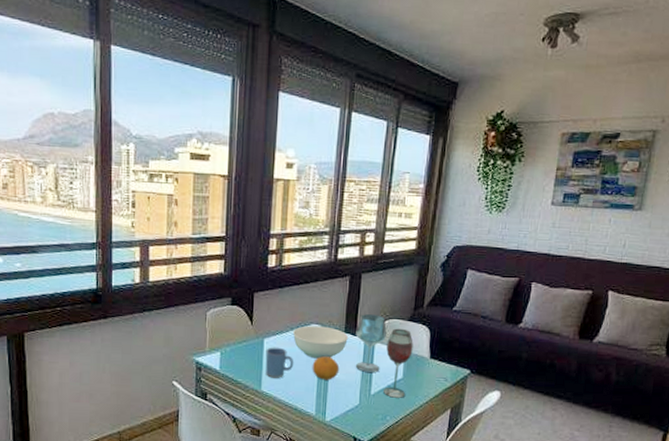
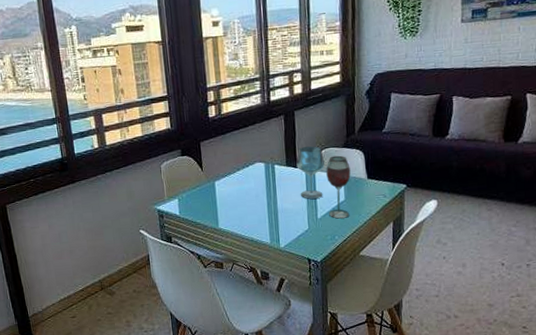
mug: present [265,347,294,378] -> none [218,187,245,216]
bowl: present [293,325,348,359] -> none [240,163,290,193]
fruit: present [312,356,340,380] -> none [261,190,287,212]

